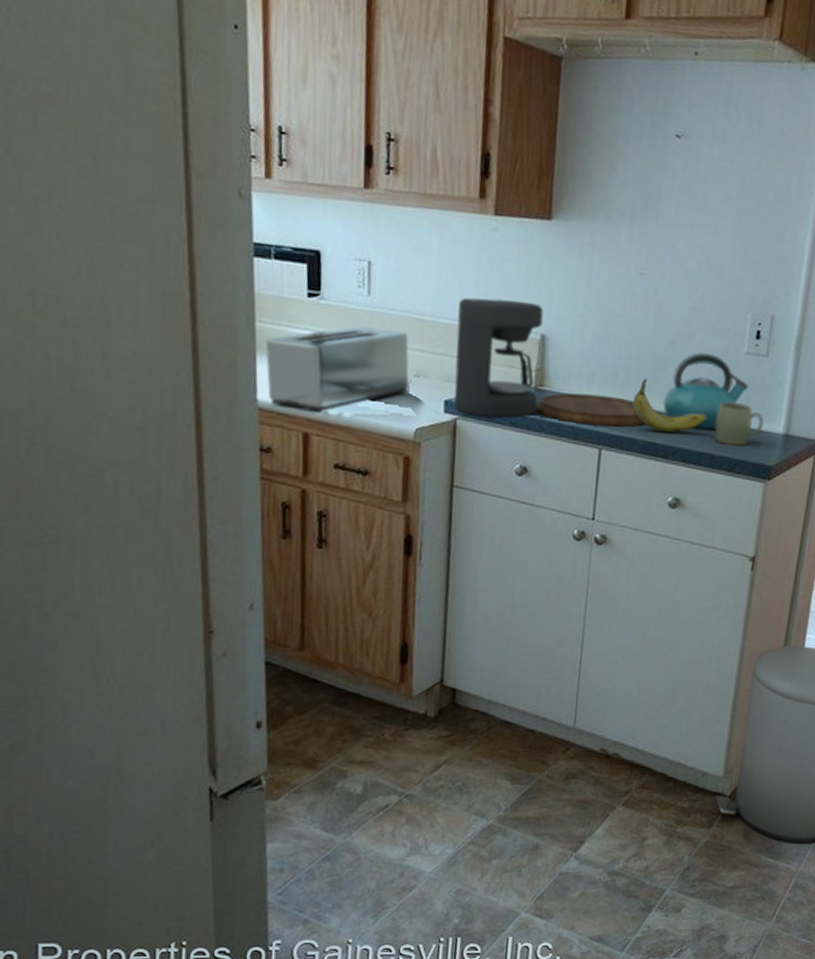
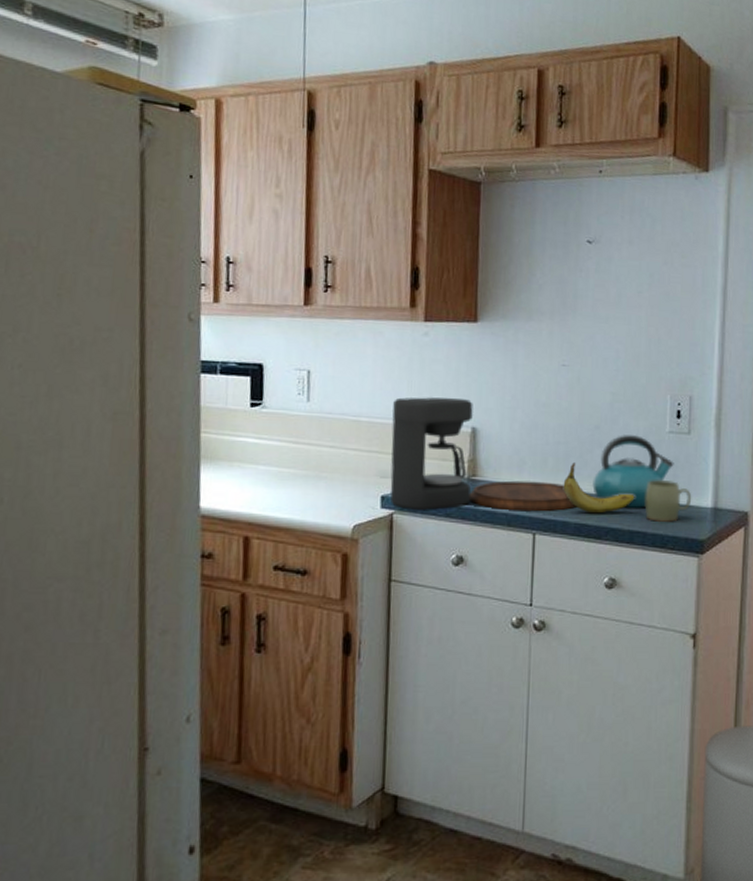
toaster: present [265,326,409,413] -> none [209,431,347,517]

